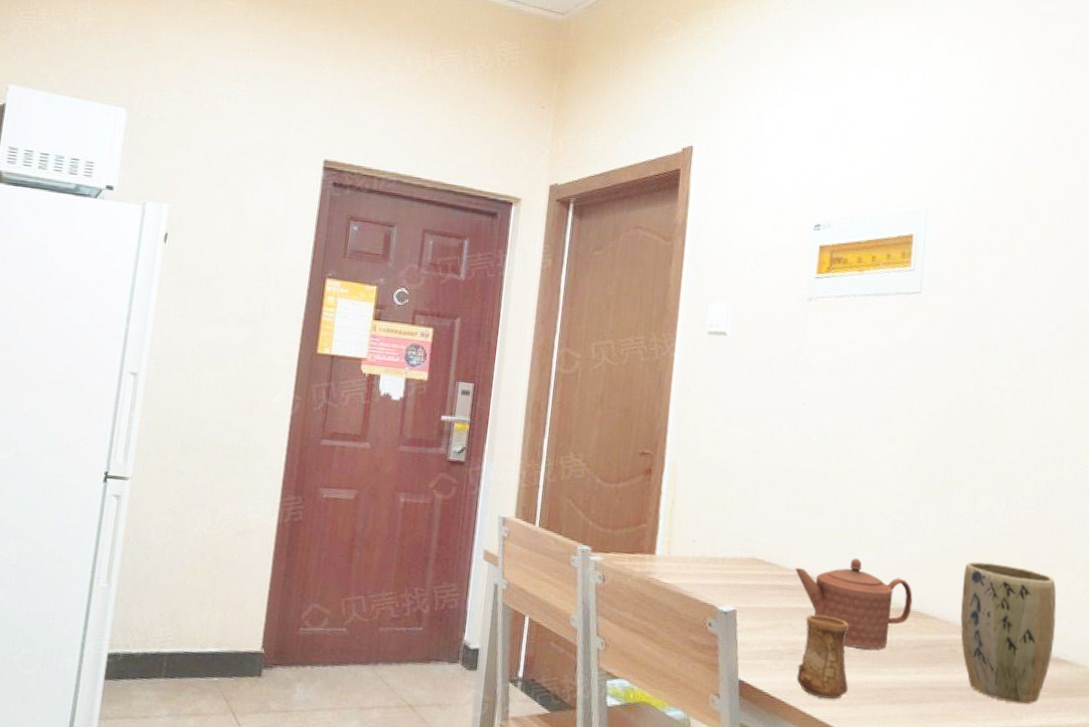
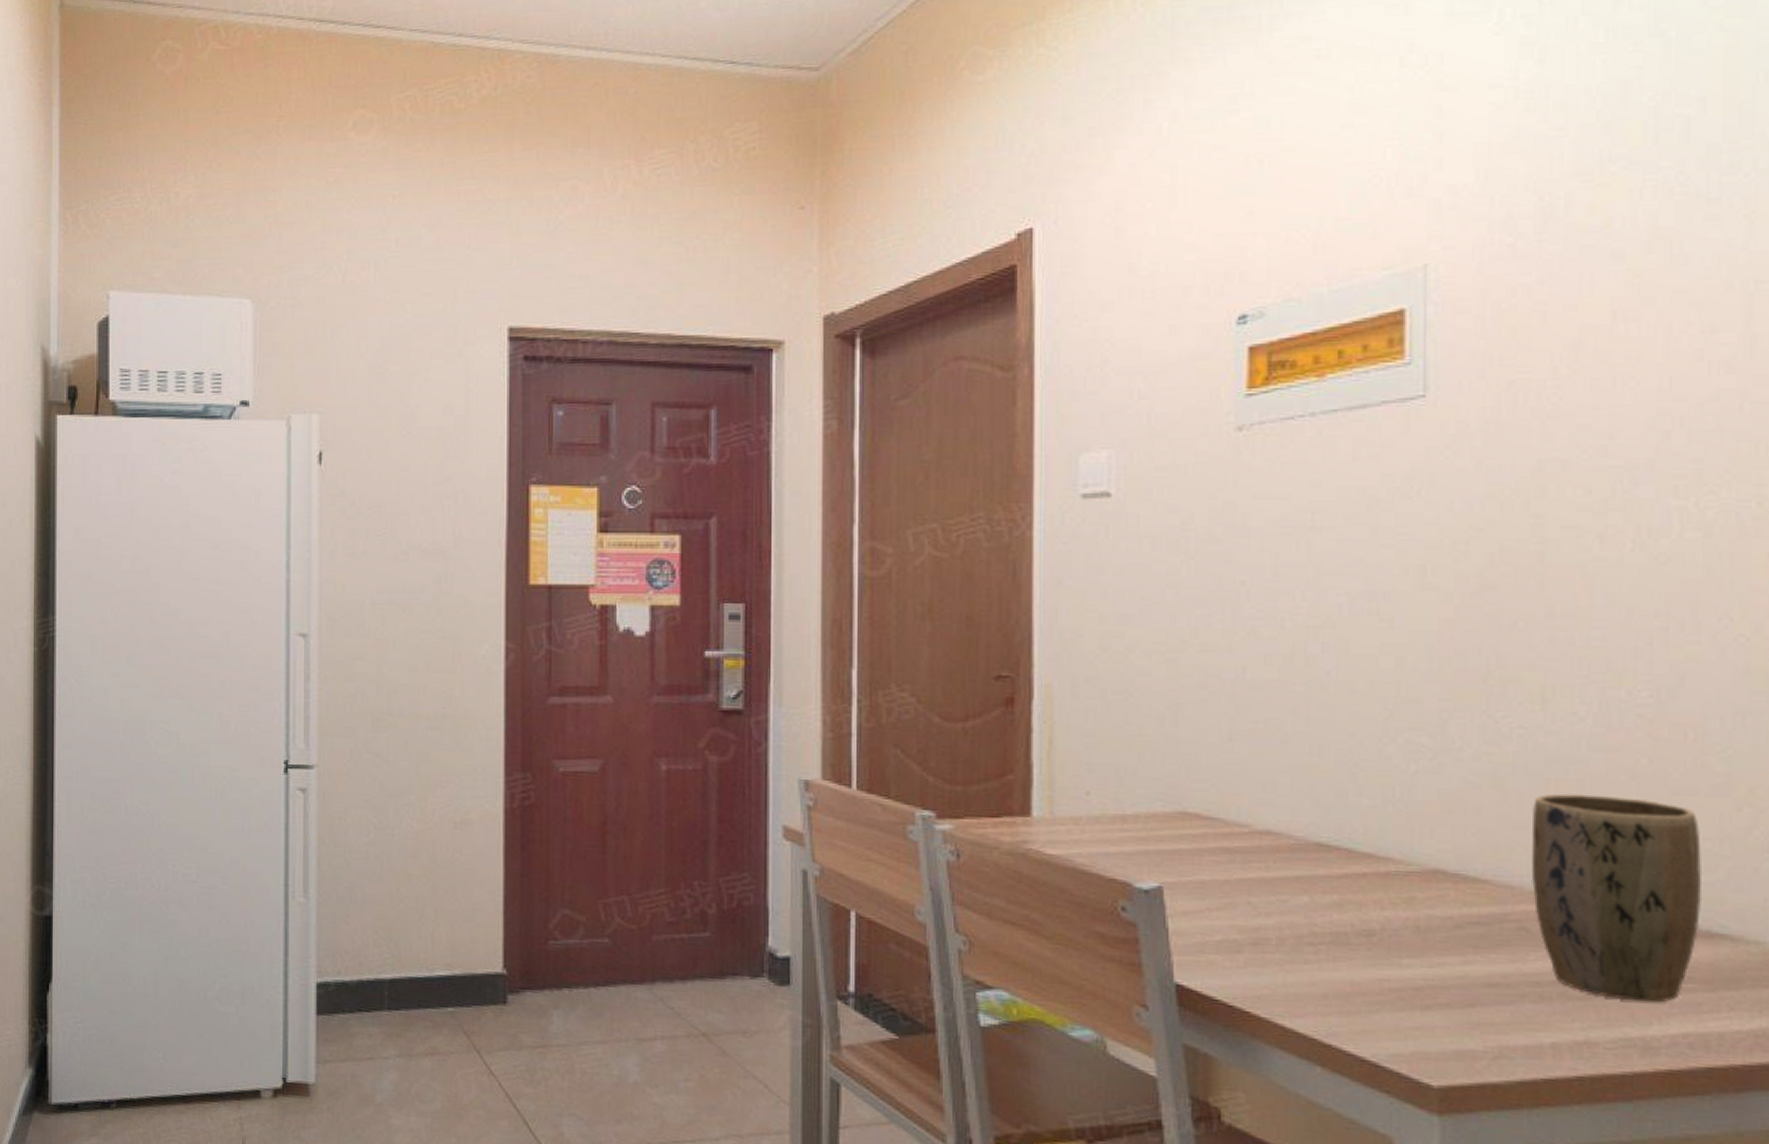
teapot: present [795,558,913,650] -> none [1250,802,1447,932]
cup: present [796,614,850,700] -> none [1266,886,1352,1006]

